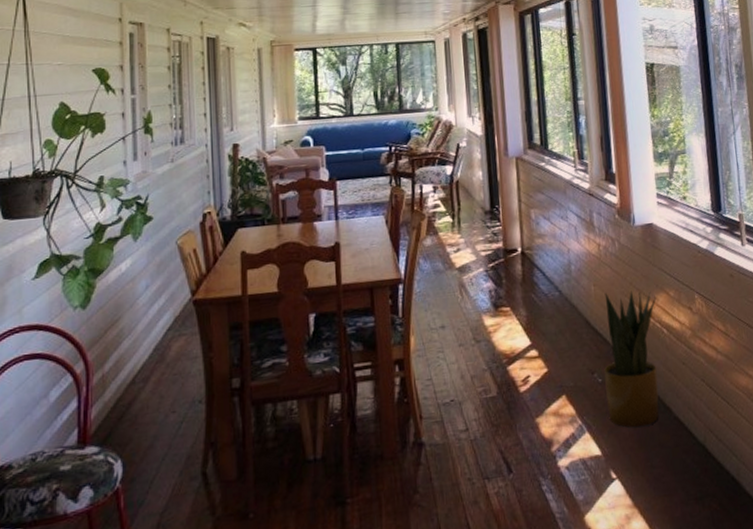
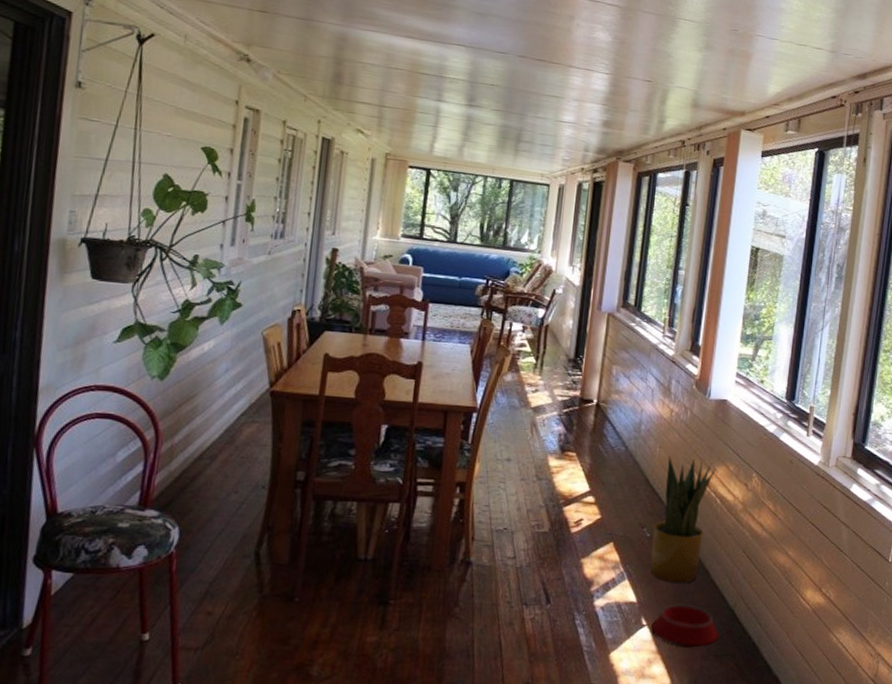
pet bowl: none [621,448,695,494] -> present [650,604,719,646]

